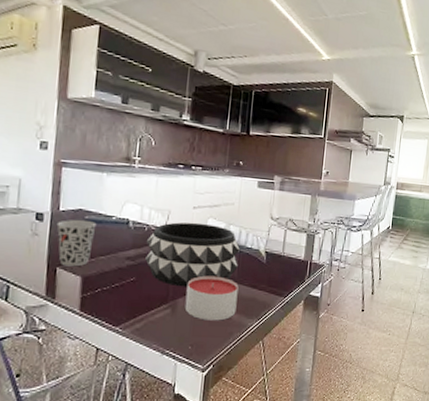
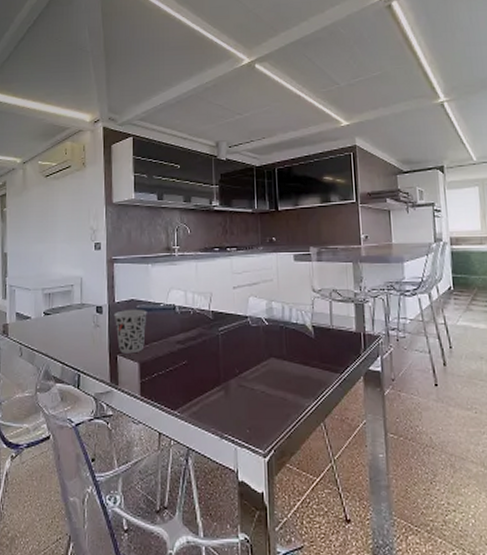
decorative bowl: present [145,222,240,287] -> none [194,302,286,368]
candle: present [184,275,239,321] -> none [237,355,291,402]

